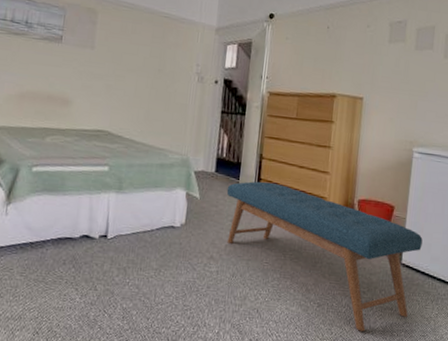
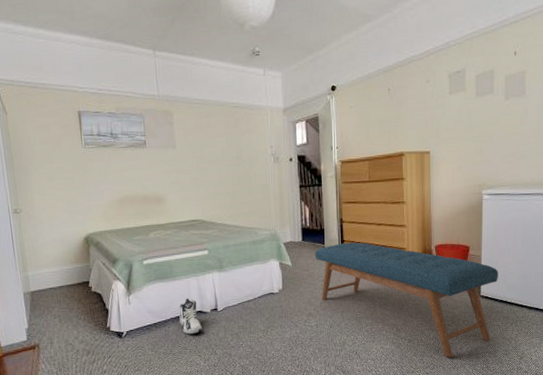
sneaker: none [60,218,86,262] -> present [179,298,202,335]

